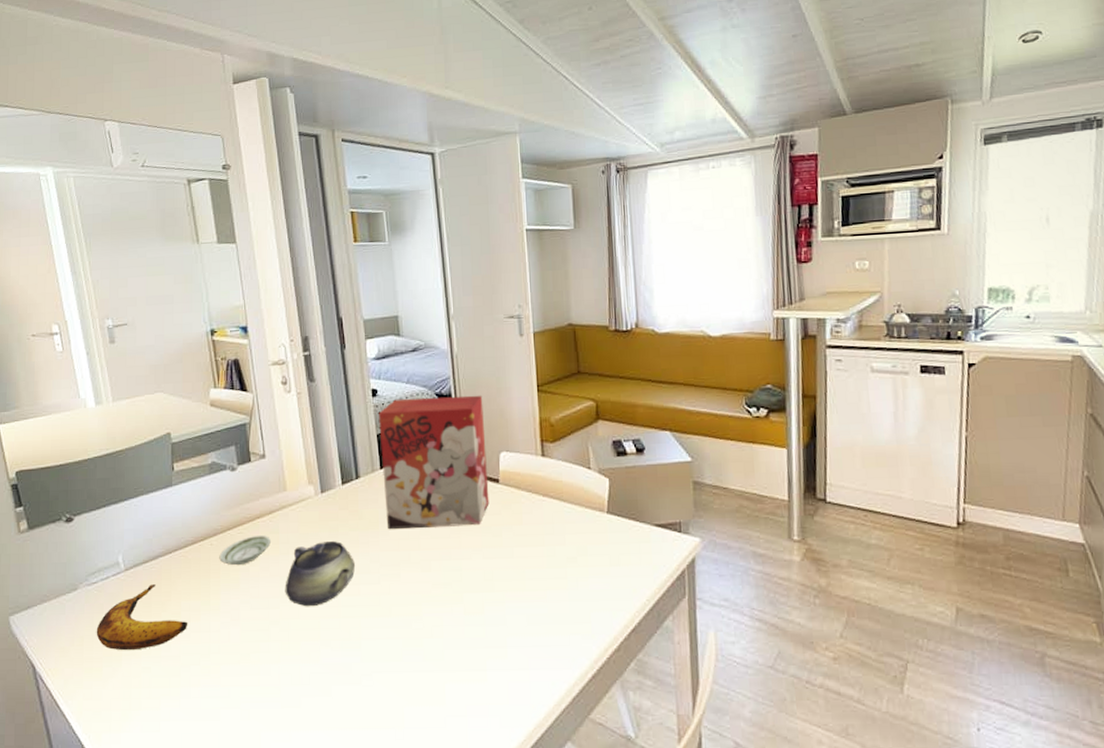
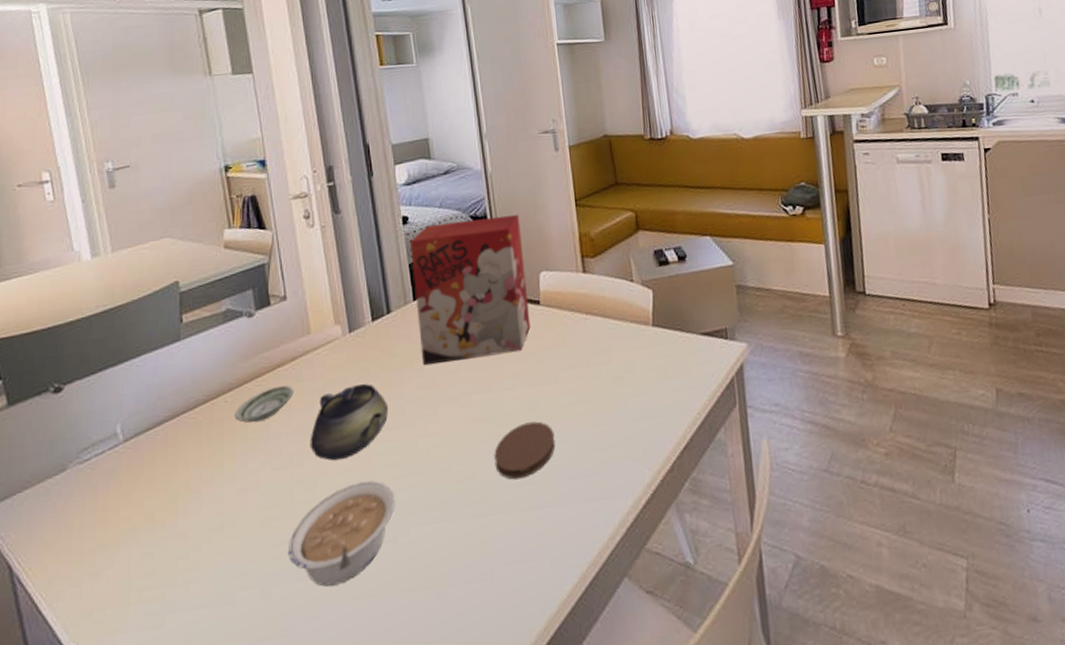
banana: present [96,584,188,651] -> none [88,454,199,536]
legume: none [264,628,360,715] -> present [287,480,396,587]
coaster: none [451,591,508,642] -> present [494,421,556,480]

